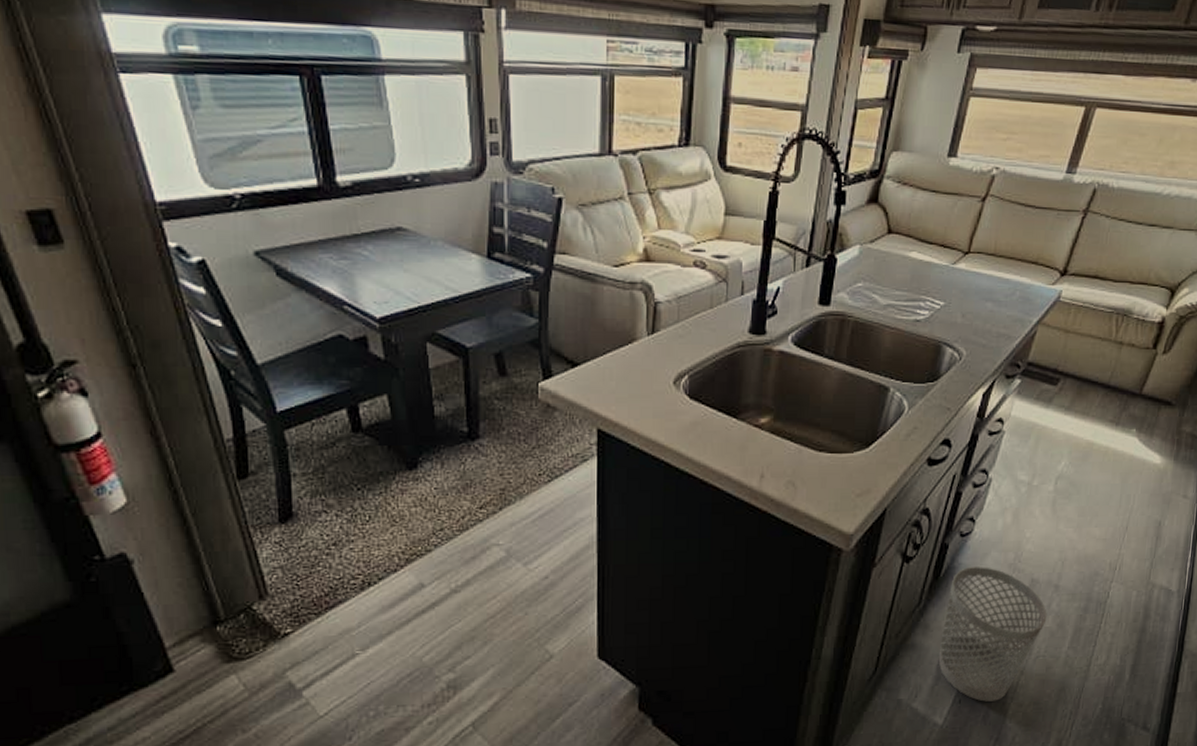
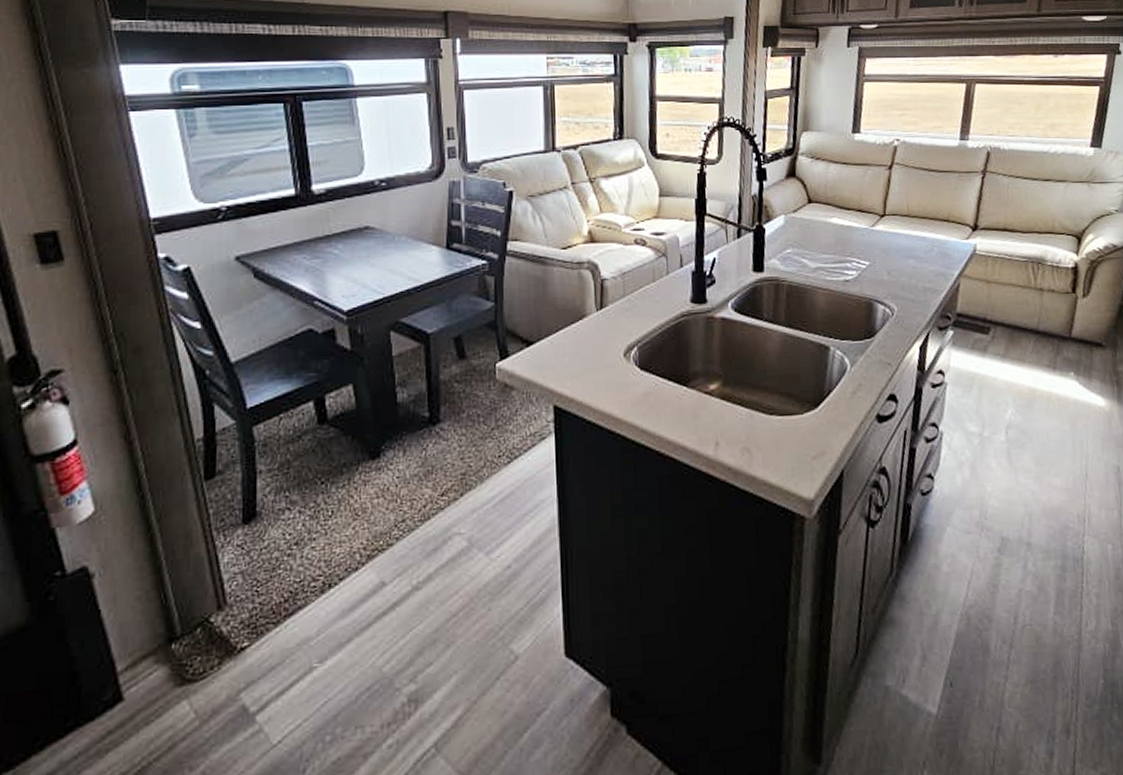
wastebasket: present [938,566,1047,702] -> none [920,526,1026,684]

